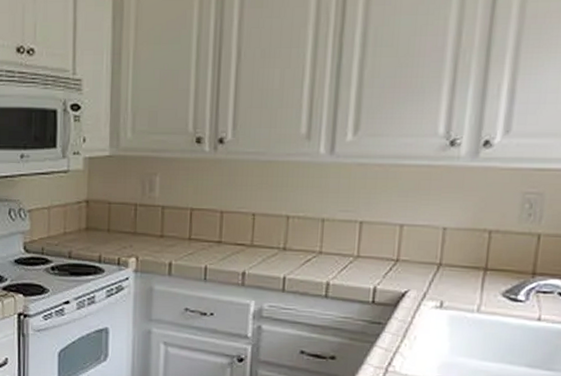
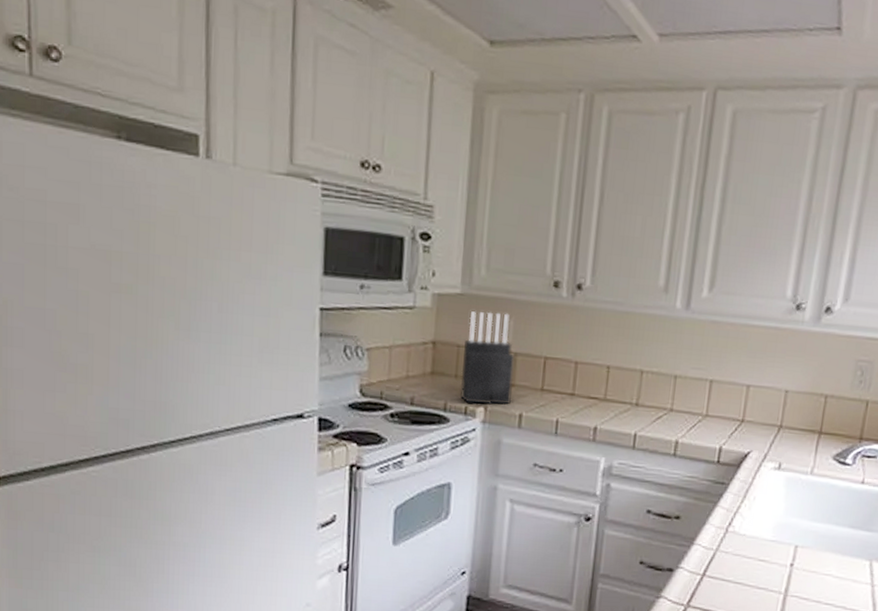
knife block: none [113,170,162,255] -> present [460,311,515,405]

